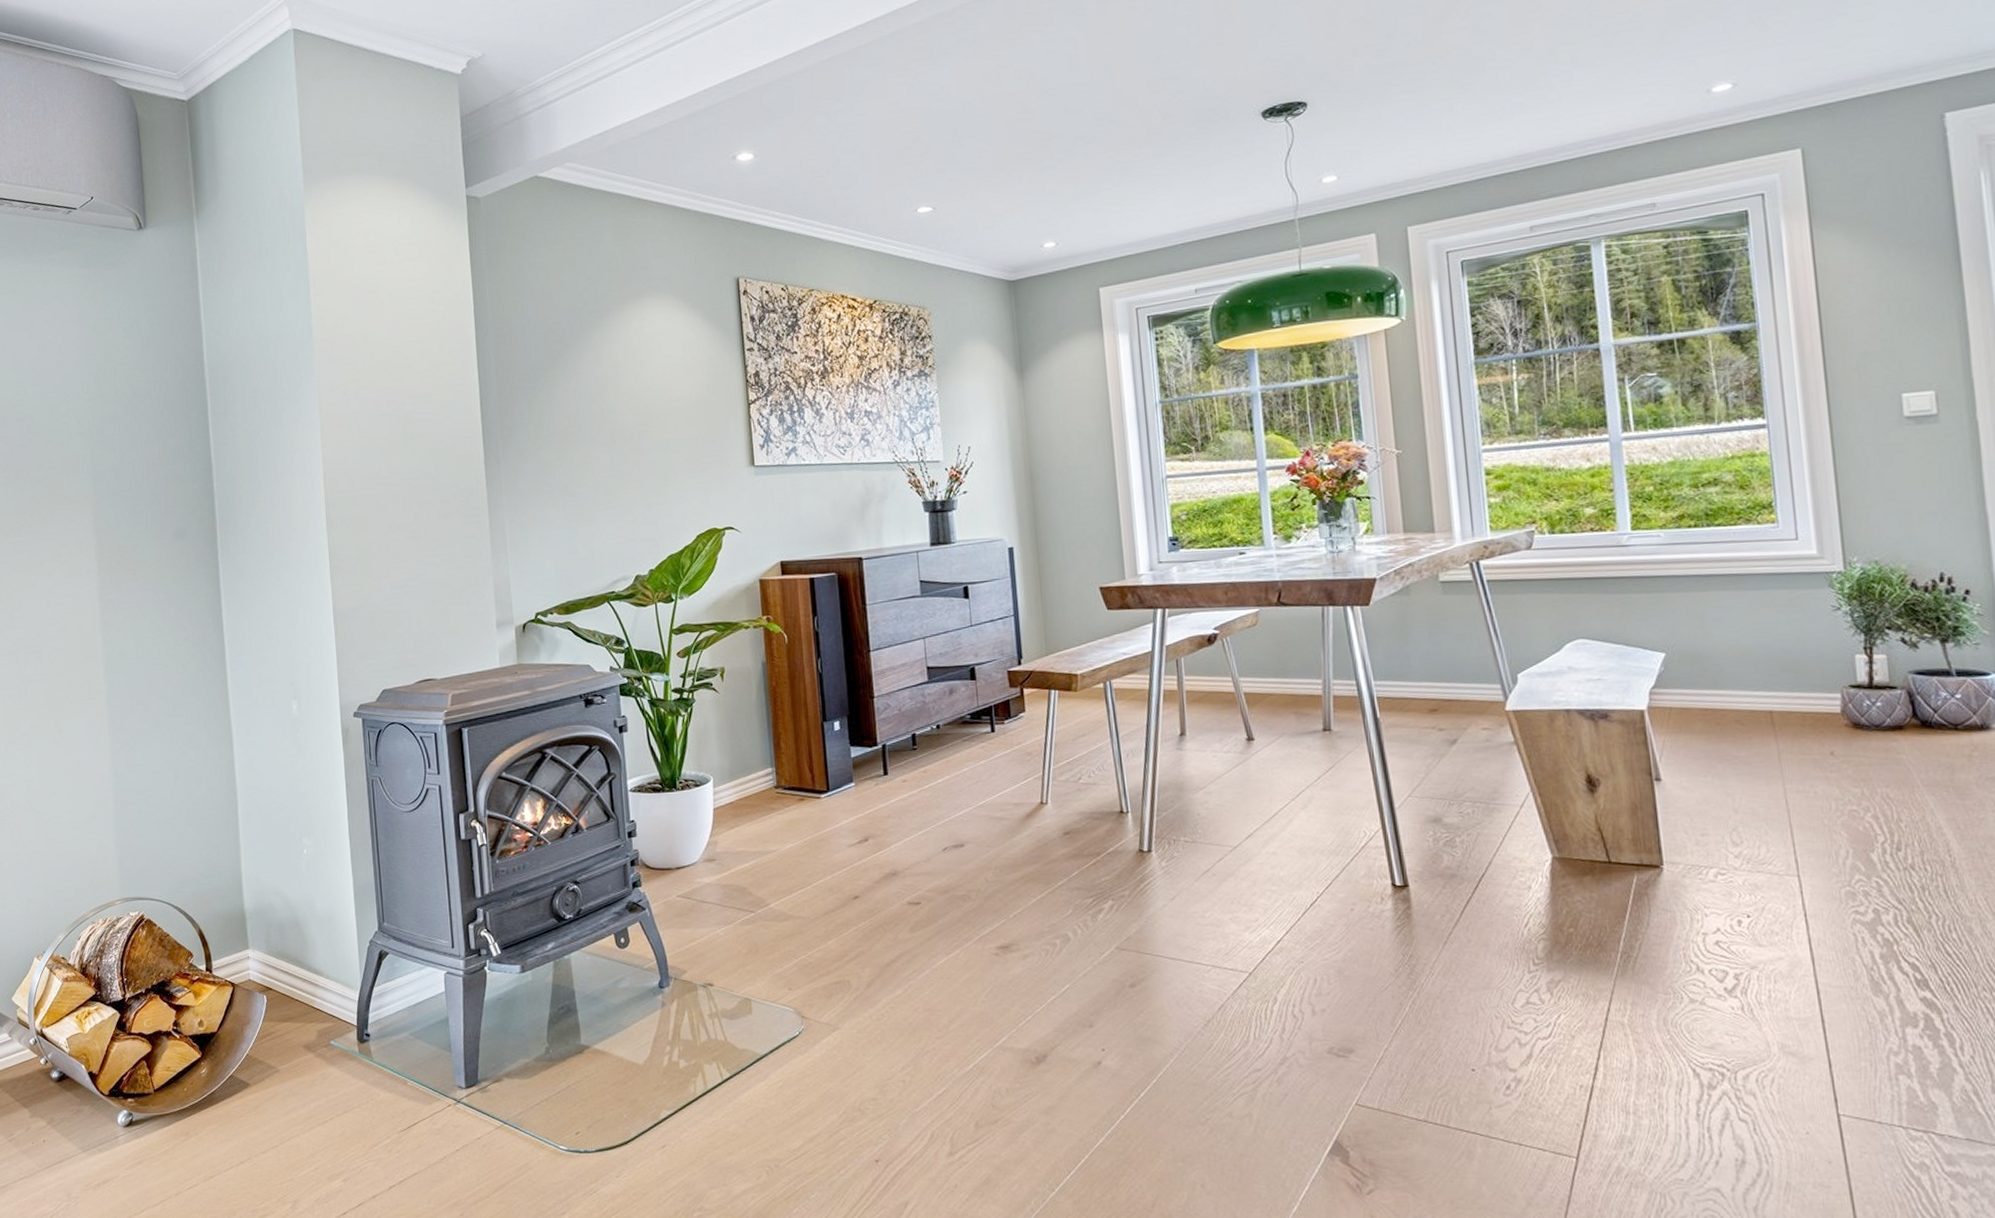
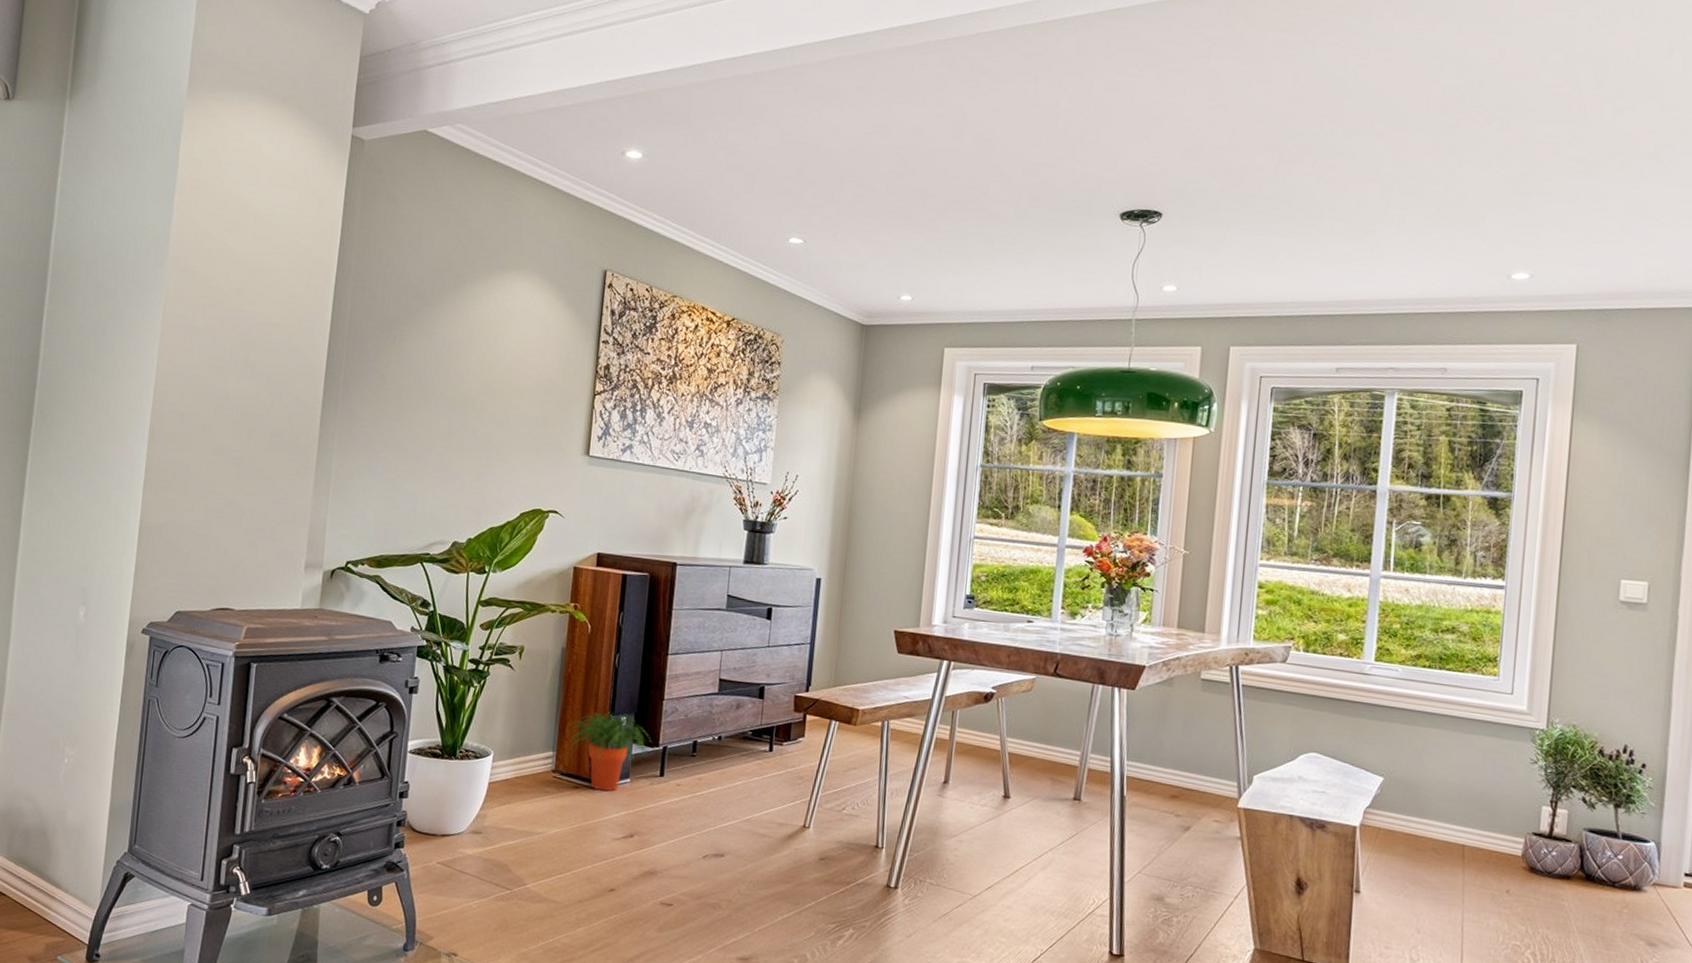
potted plant: none [781,718,869,799] -> present [566,711,651,792]

